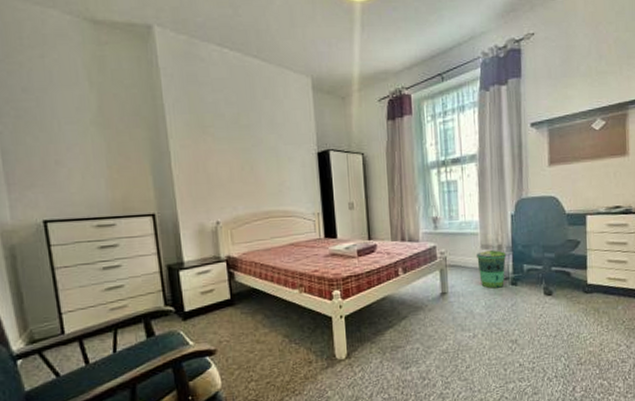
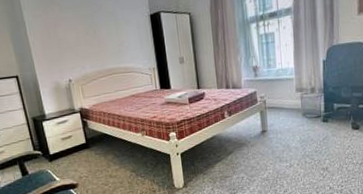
trash can: present [477,250,506,289] -> none [292,92,318,126]

